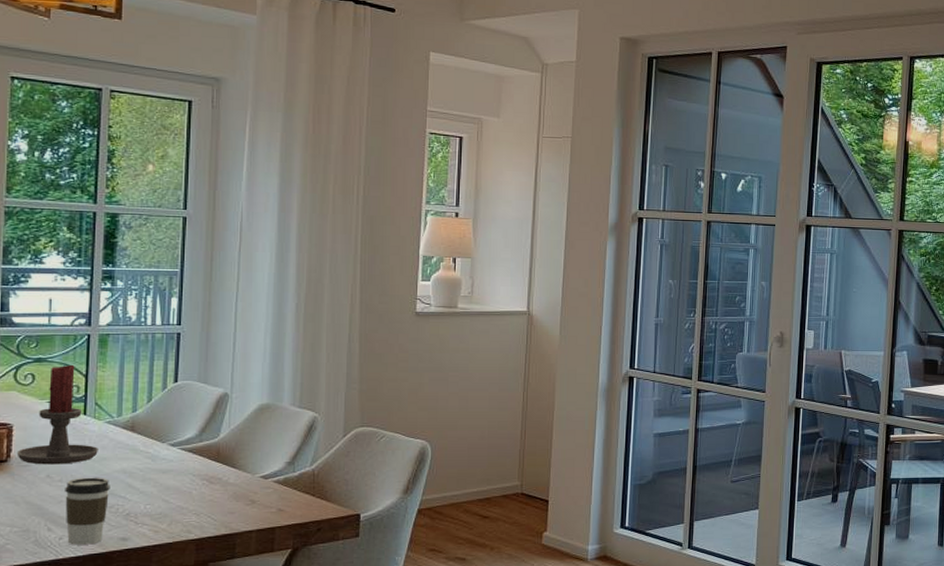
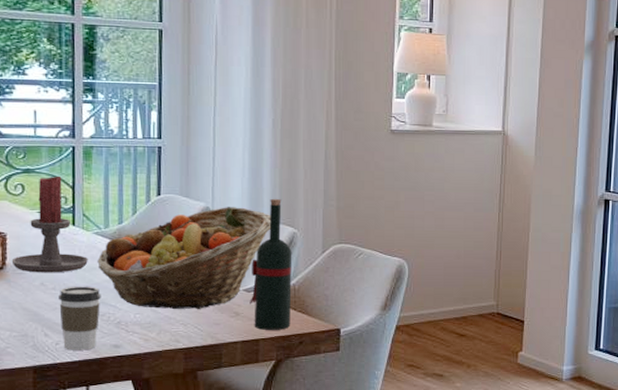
fruit basket: none [108,392,291,499] -> present [97,207,270,309]
wine bottle: none [267,382,313,518] -> present [250,198,292,330]

